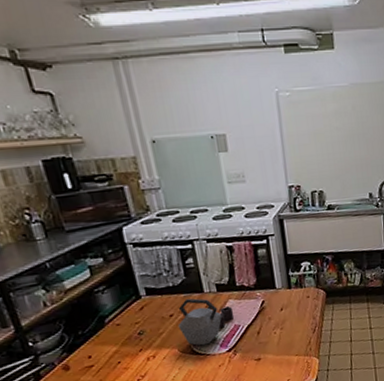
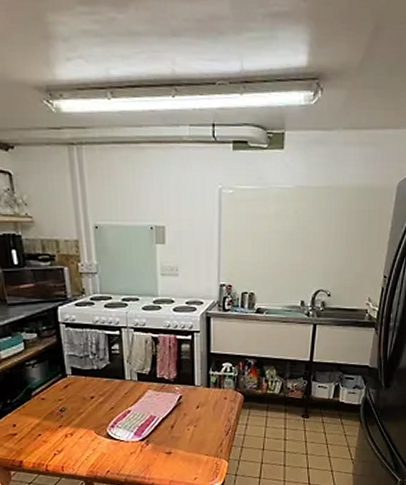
kettle: present [178,298,234,346] -> none [97,383,151,431]

